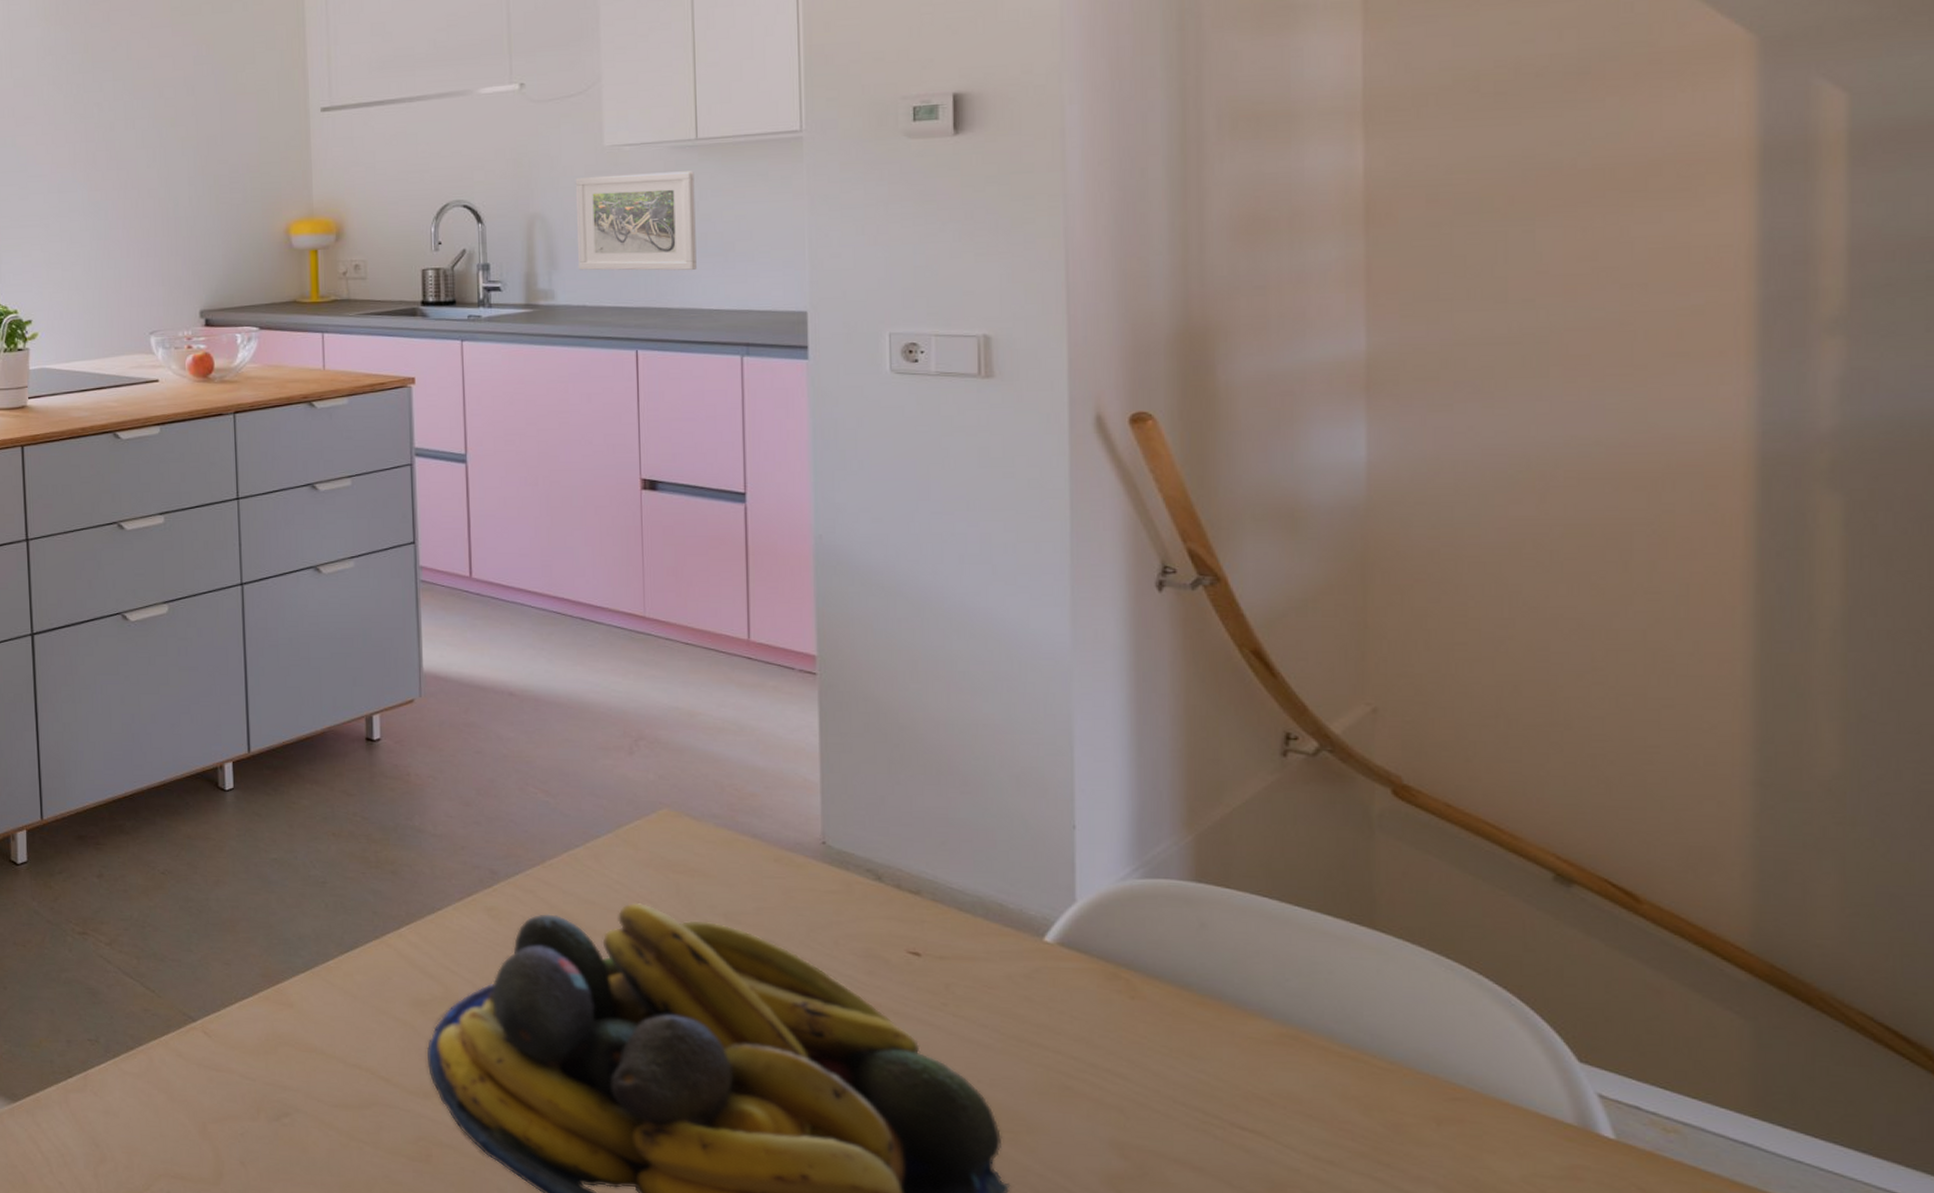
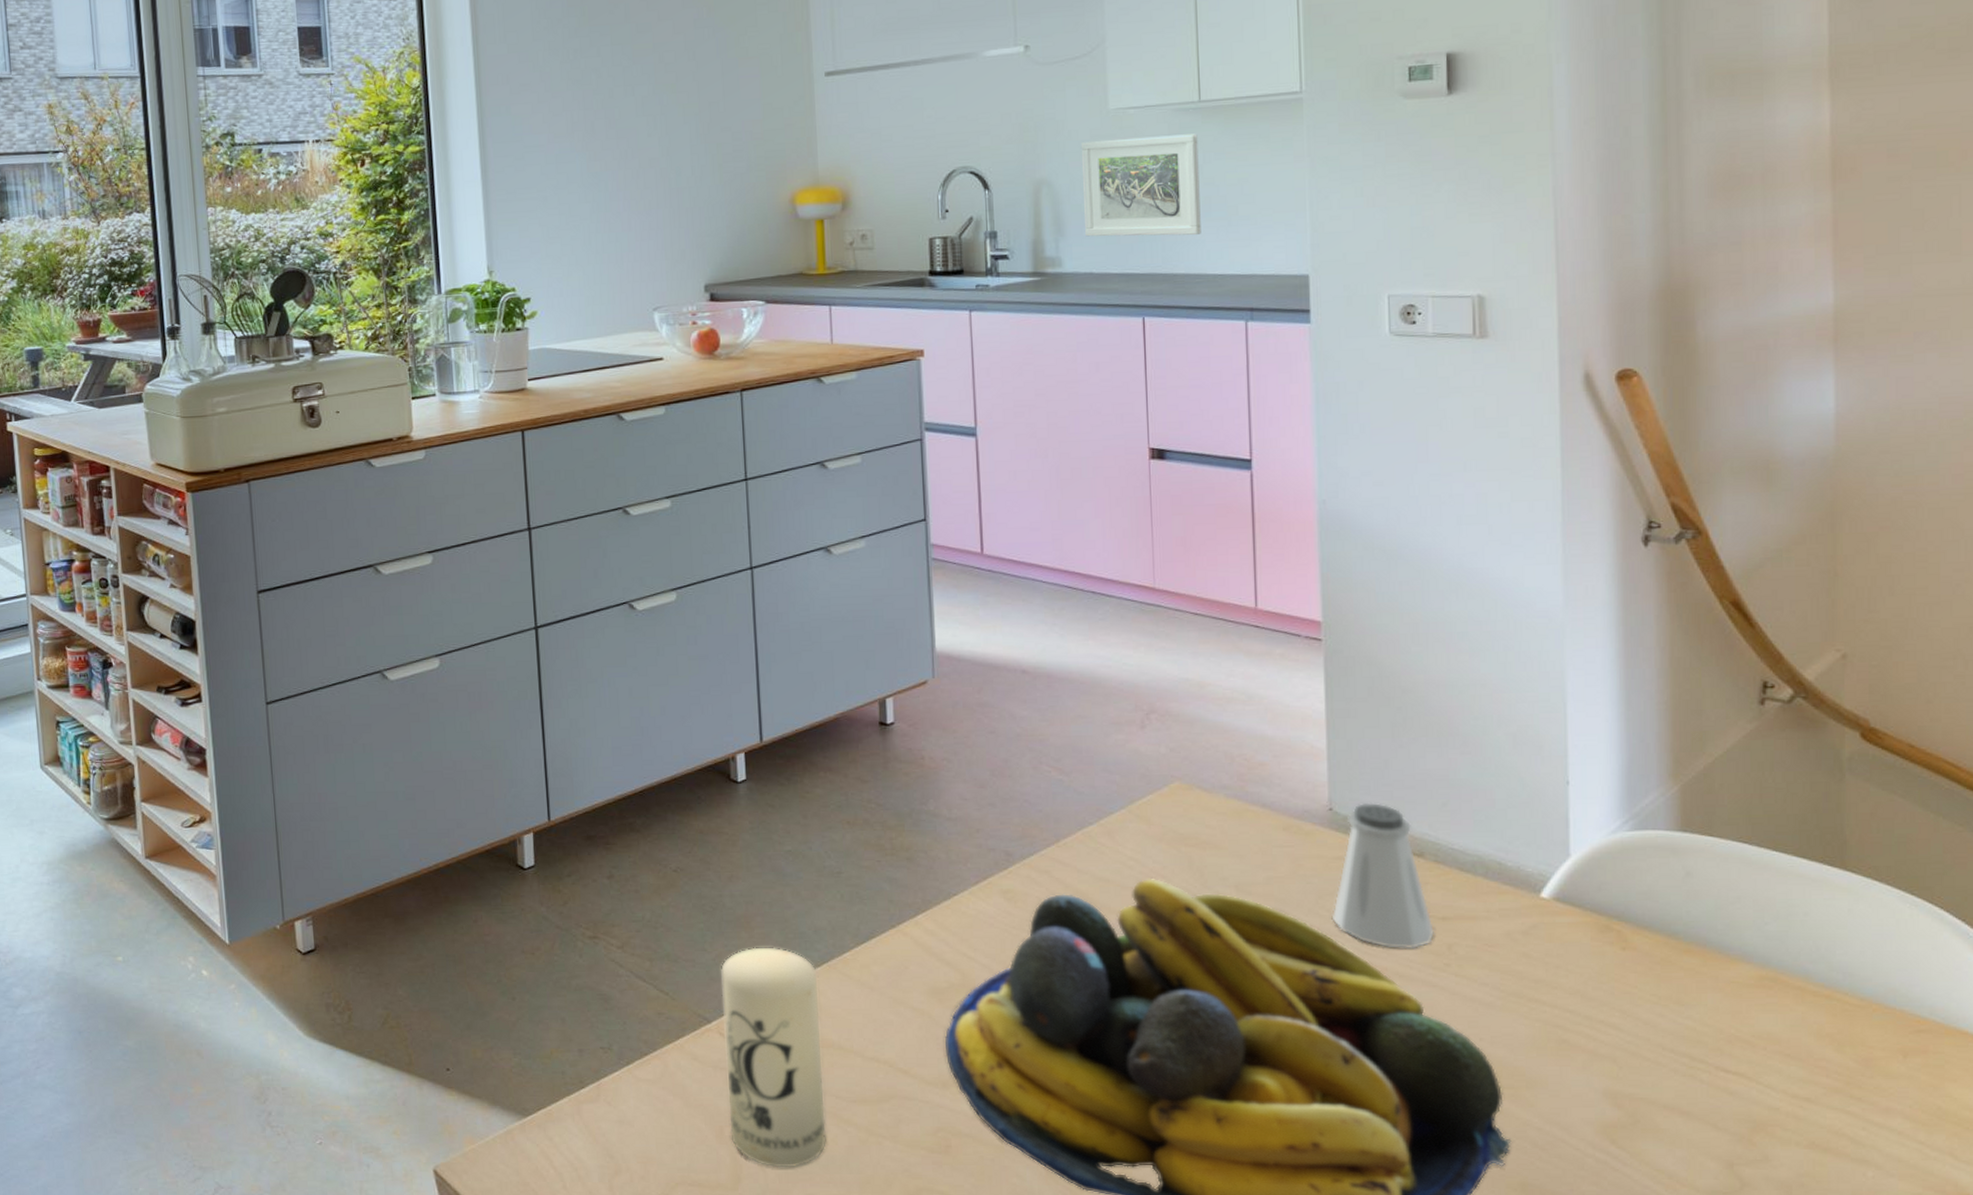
candle: none [206,951,308,1167] -> present [721,947,827,1168]
saltshaker: none [825,839,931,986] -> present [1333,803,1434,948]

